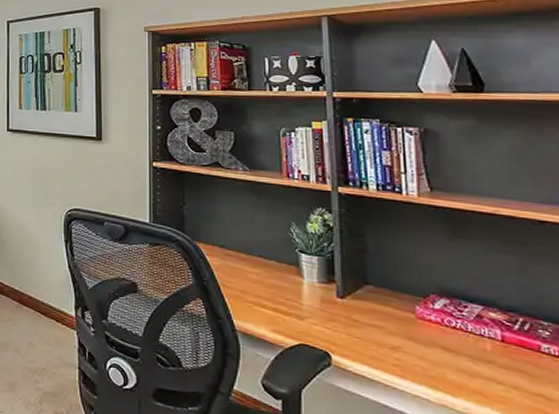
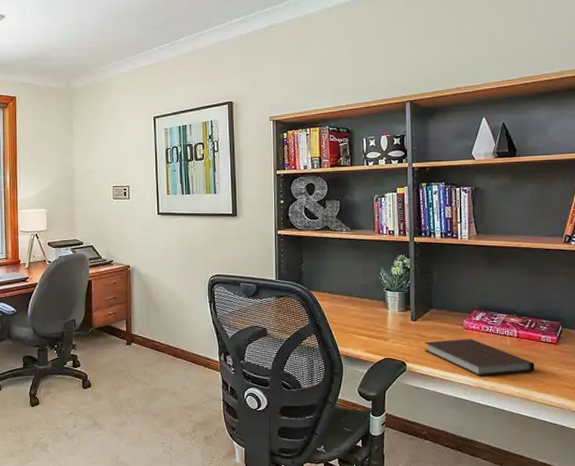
notebook: none [357,328,534,396] -> present [424,339,535,377]

